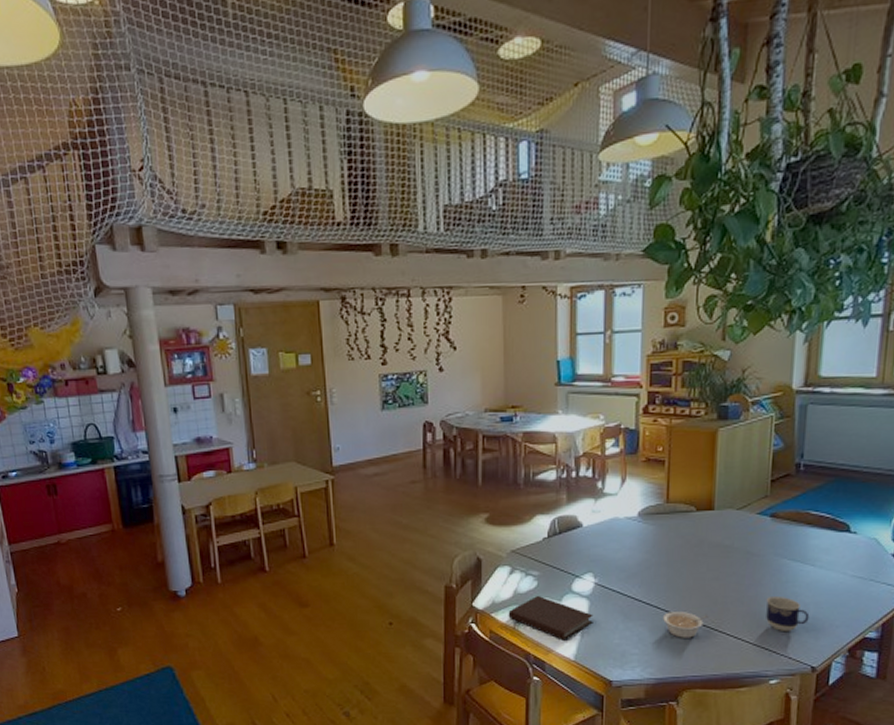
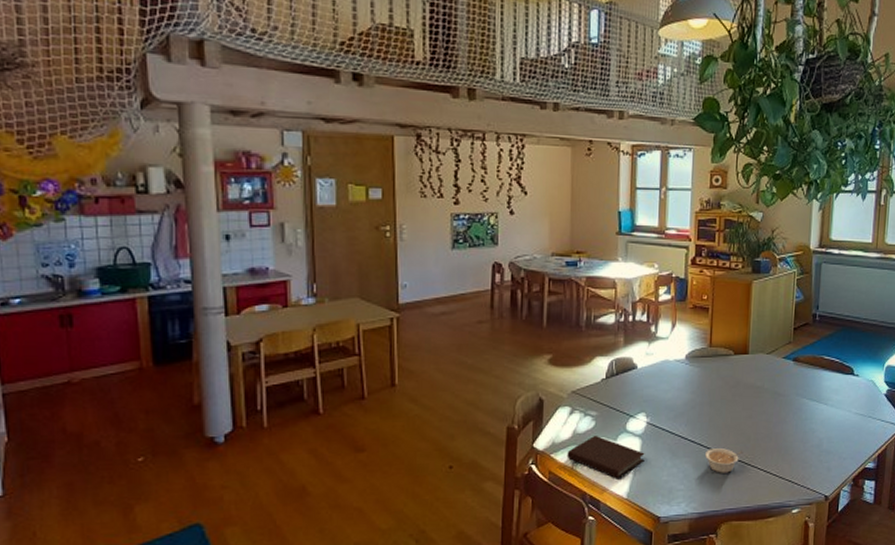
cup: present [766,597,810,632] -> none [789,433,823,465]

